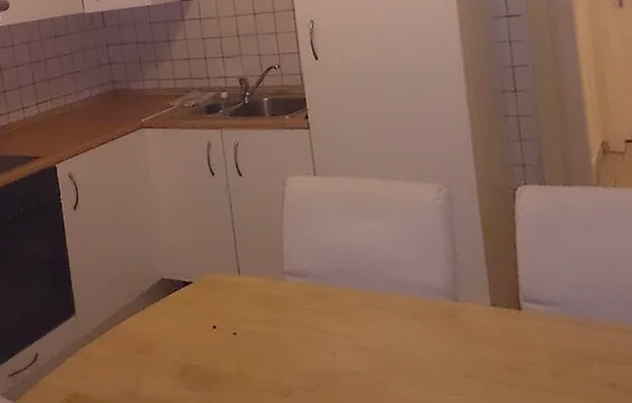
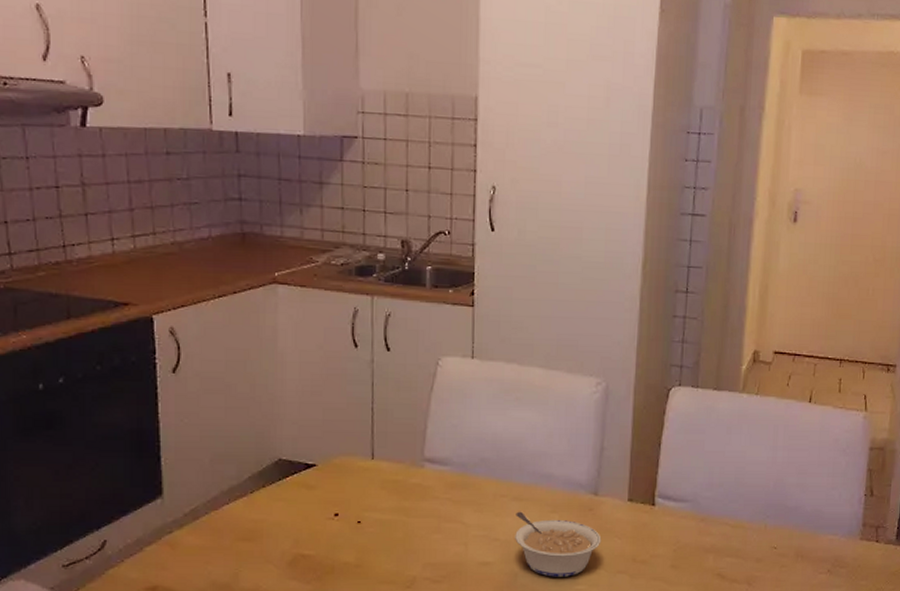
legume: none [378,319,470,386] -> present [515,511,602,577]

